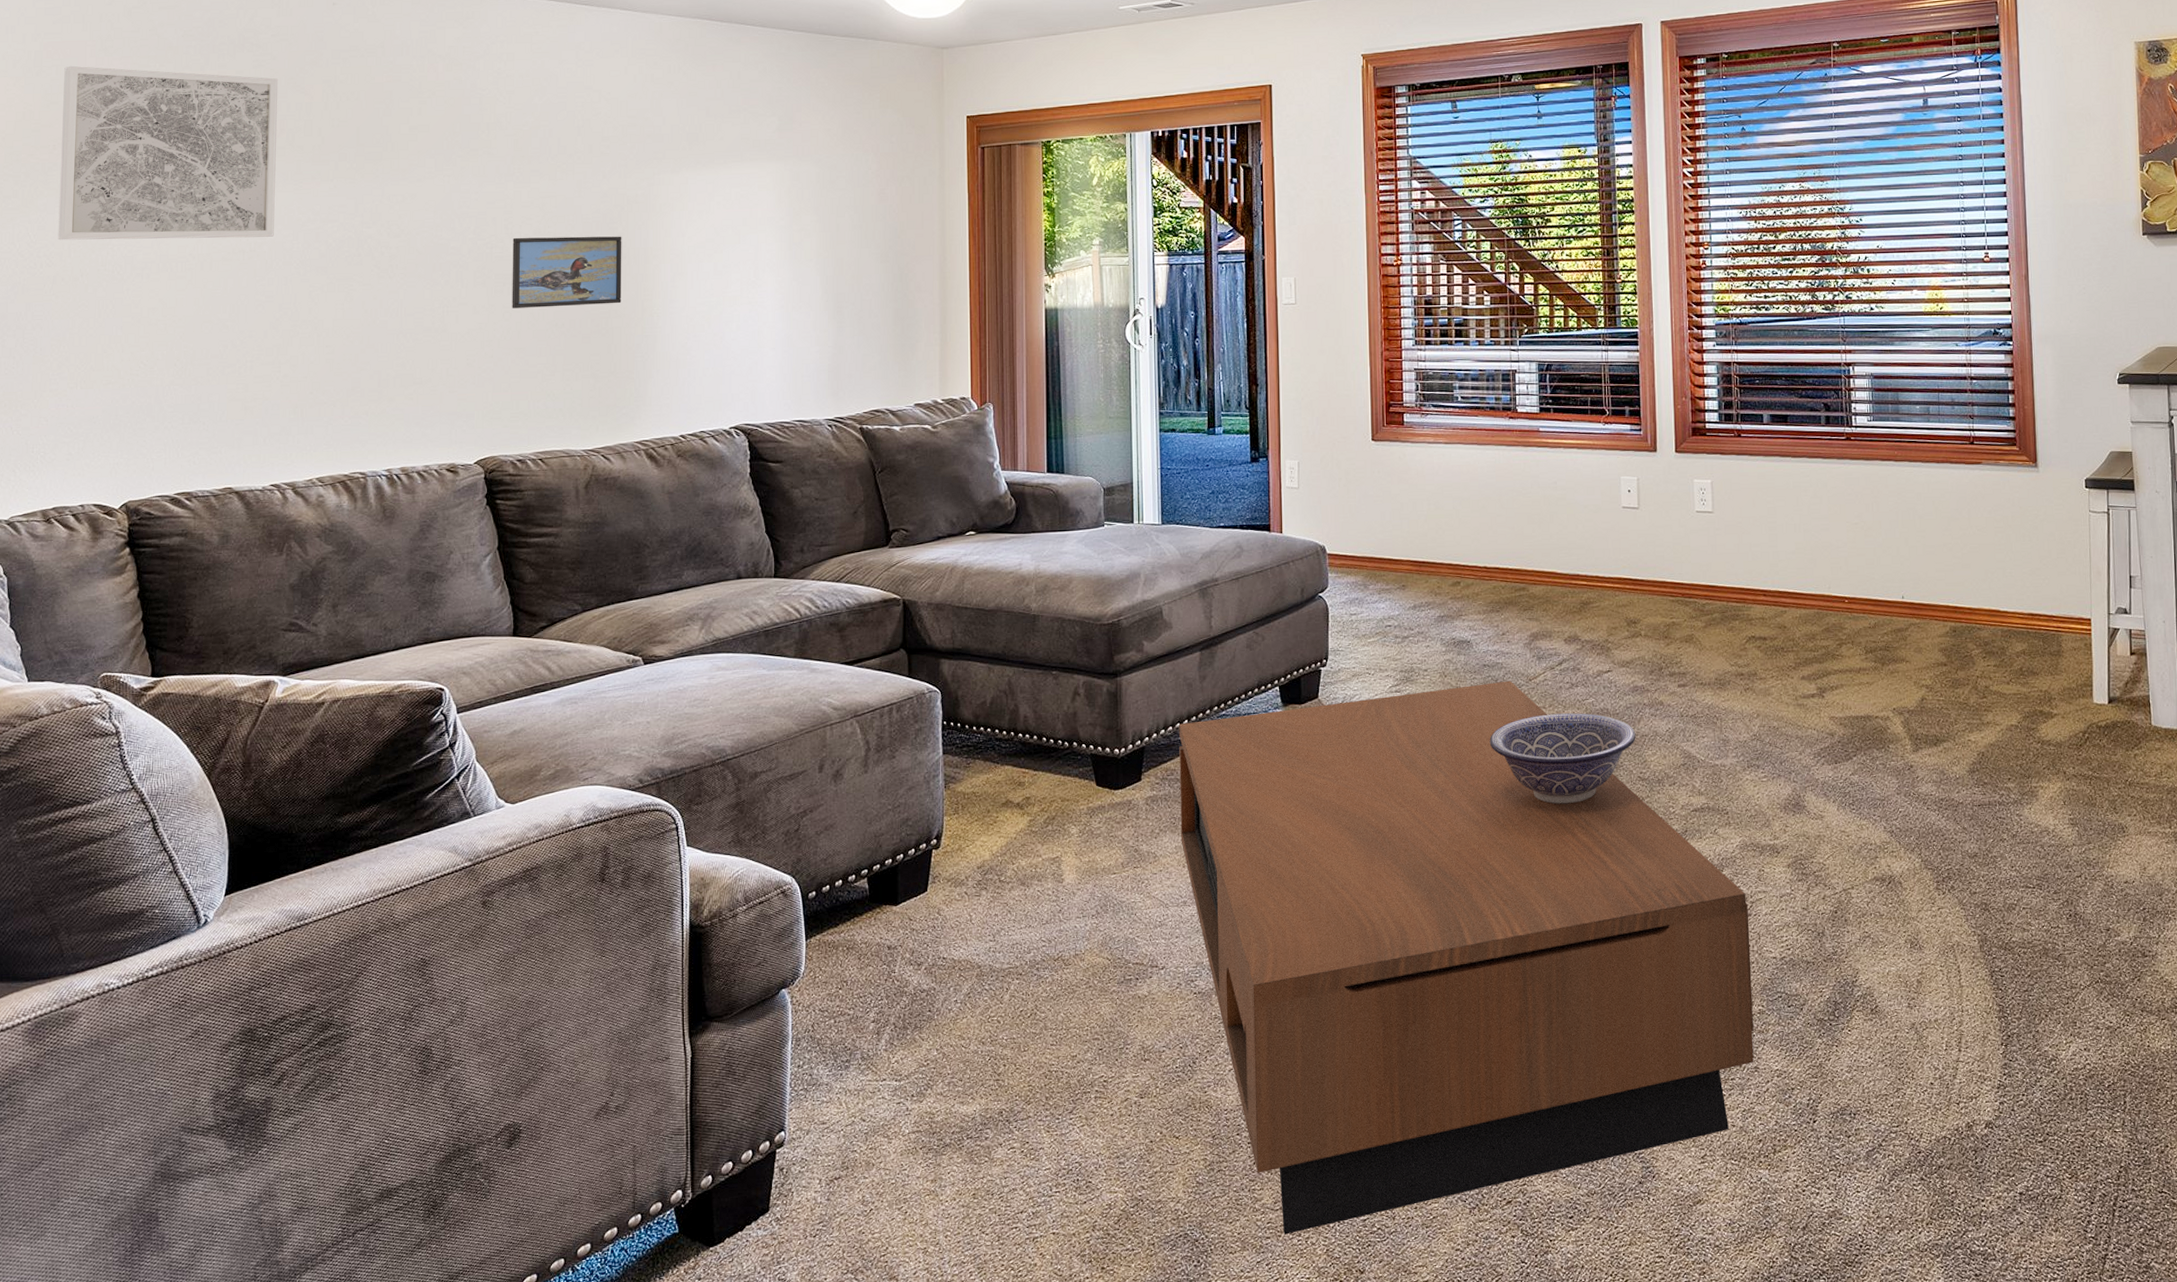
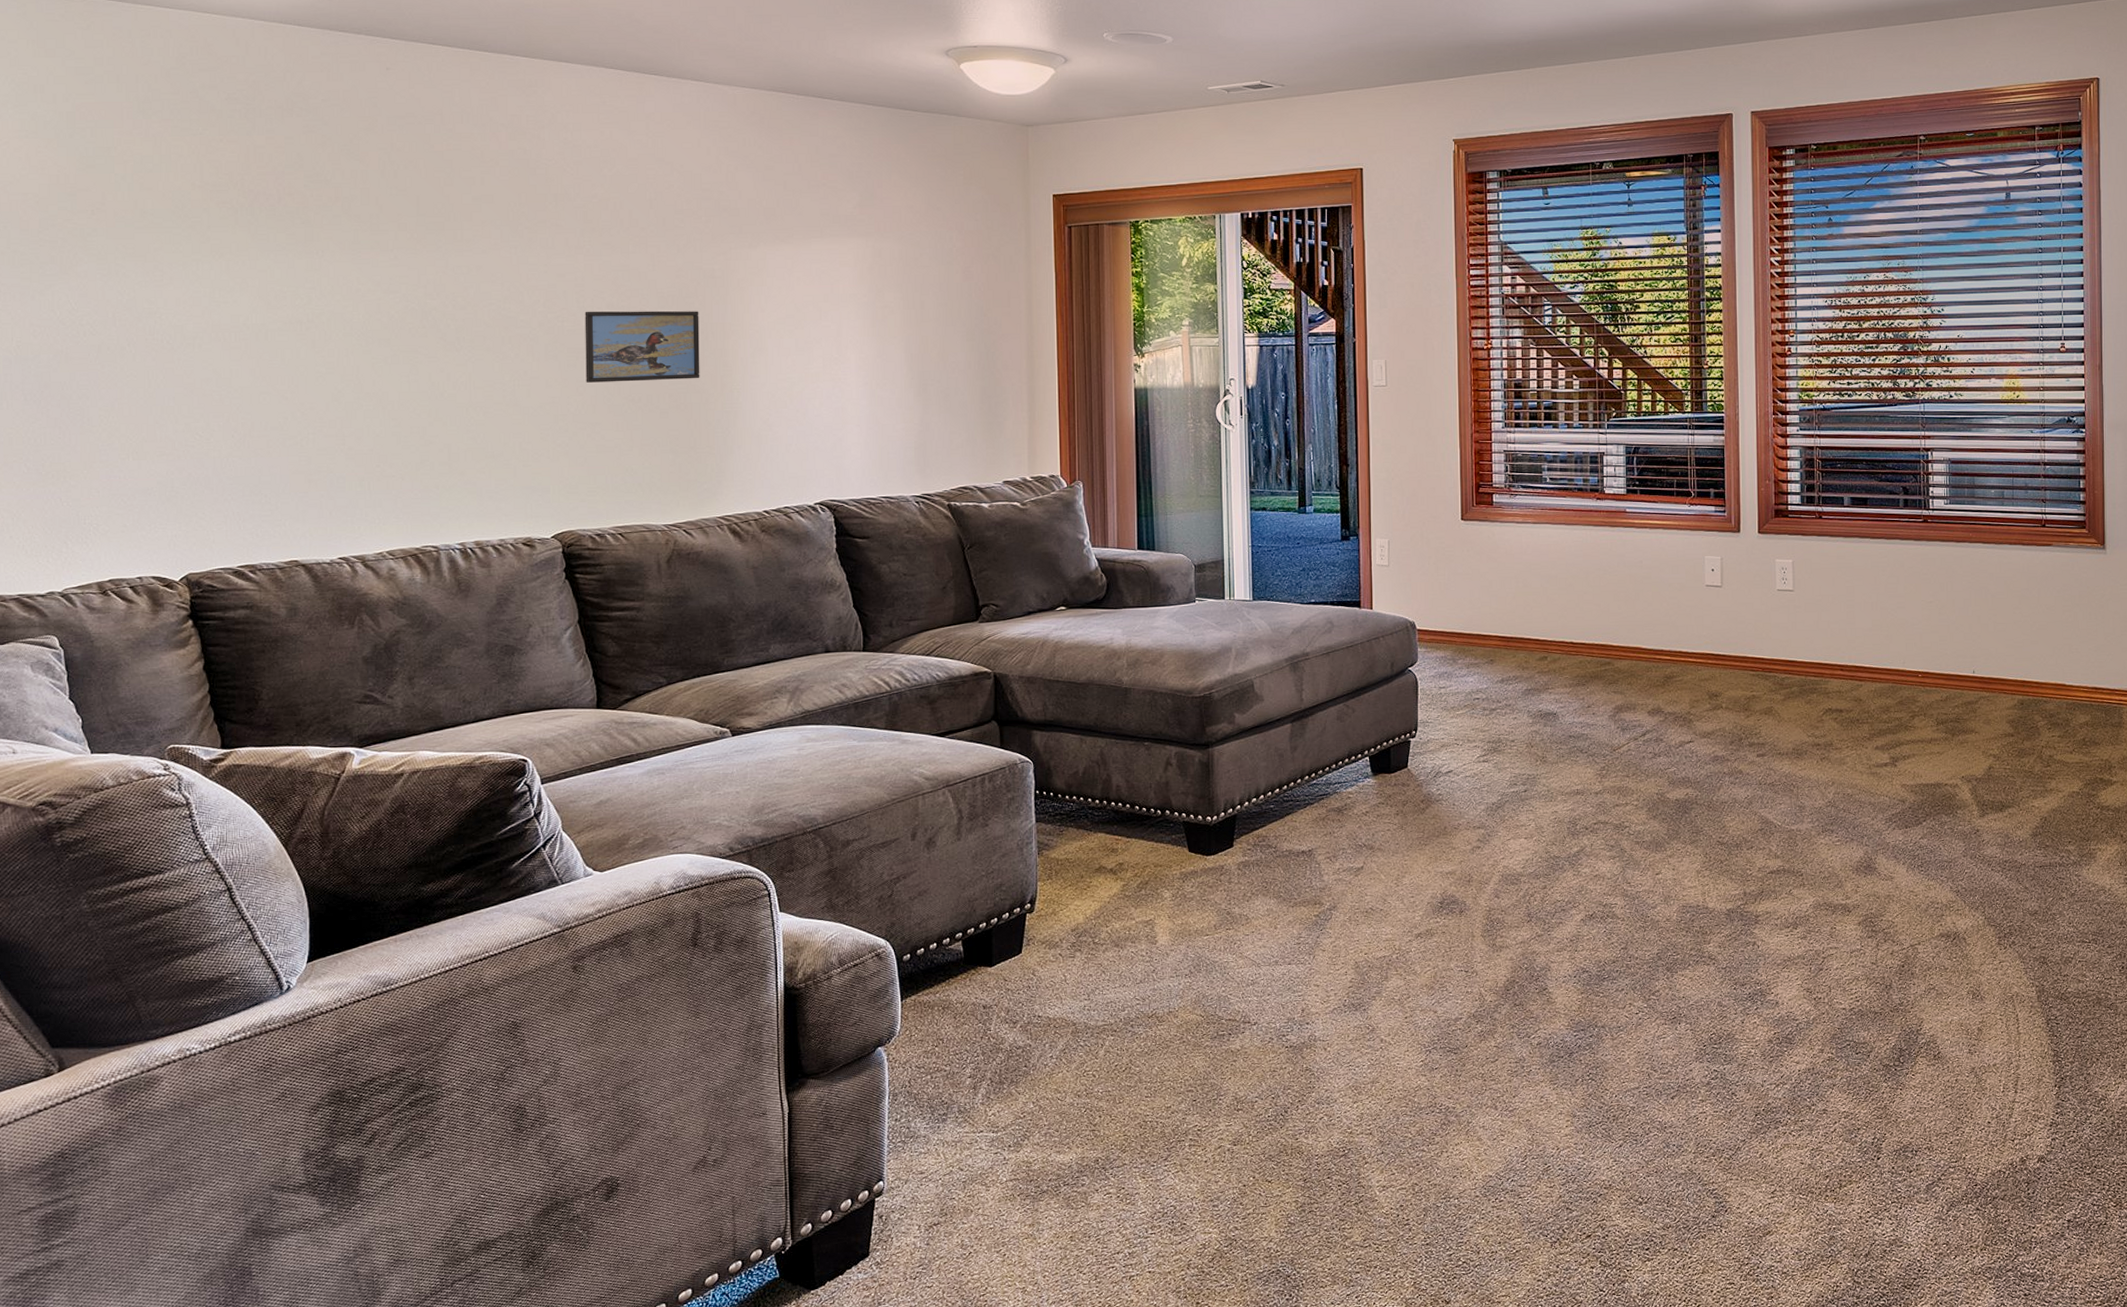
wall art: present [58,65,279,240] -> none [100,128,332,308]
coffee table: present [1179,681,1754,1235] -> none [1270,751,1823,1269]
decorative bowl: present [1489,713,1636,804] -> none [1574,781,1716,868]

